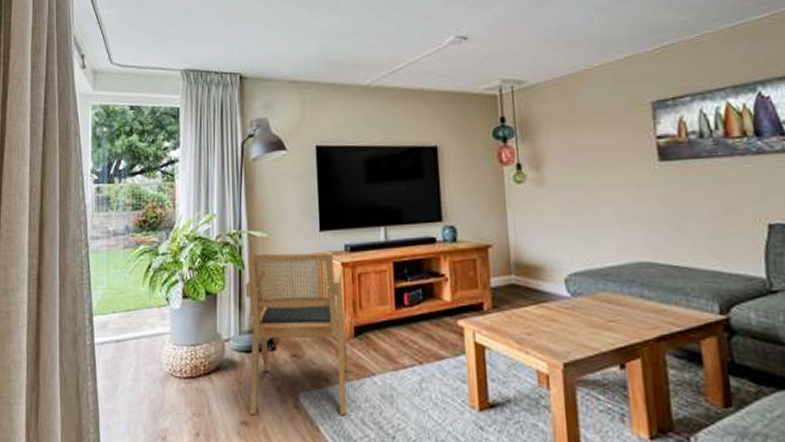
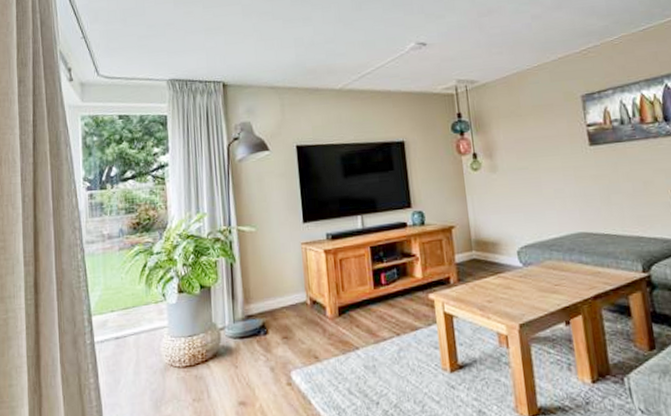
armchair: present [245,251,349,416] -> none [237,240,336,396]

